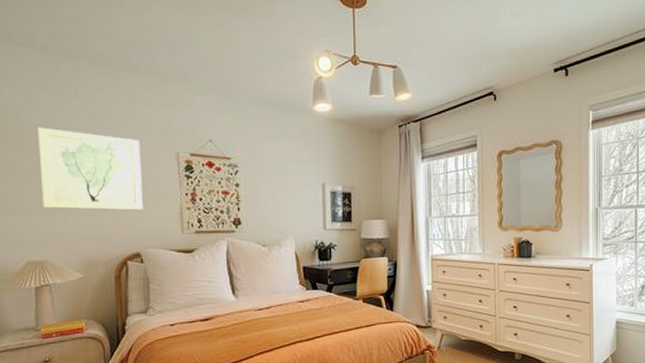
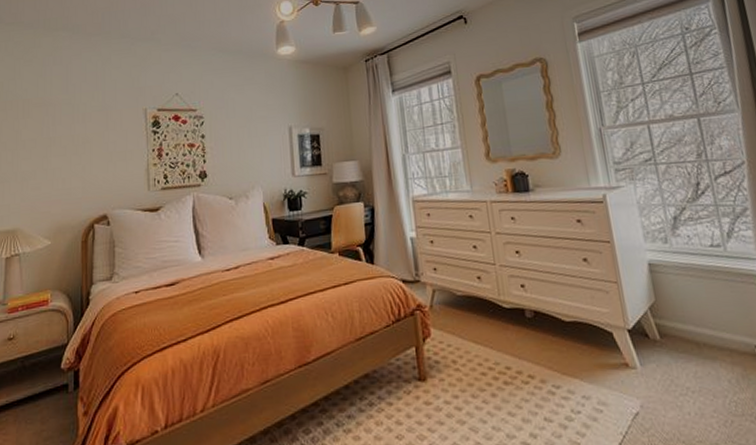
wall art: present [37,127,143,211] -> none [18,96,111,175]

